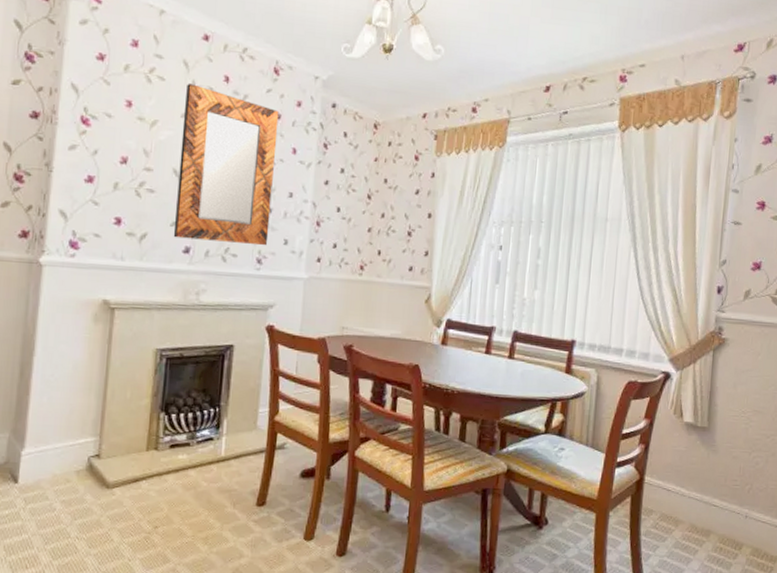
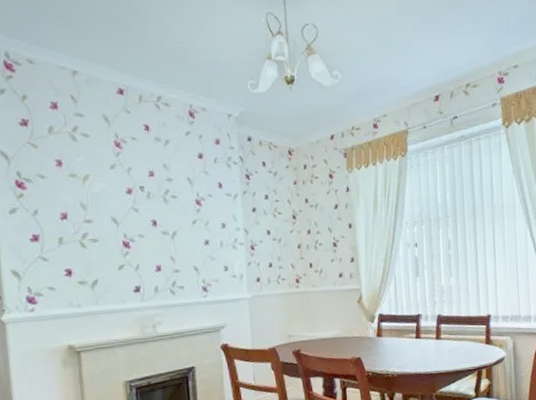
home mirror: present [173,84,279,246] -> none [110,137,210,280]

